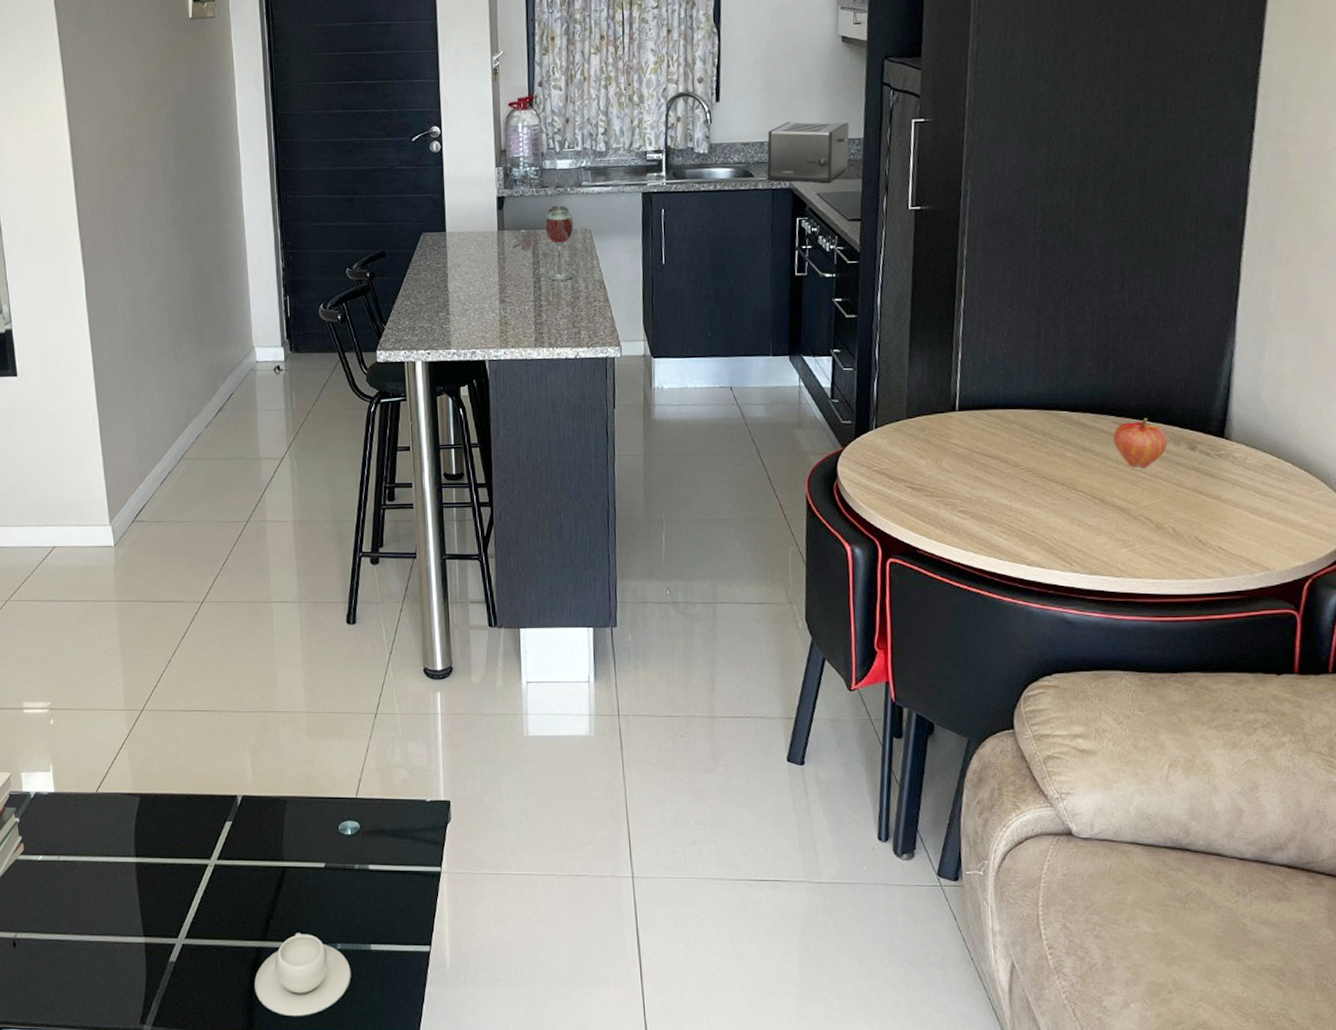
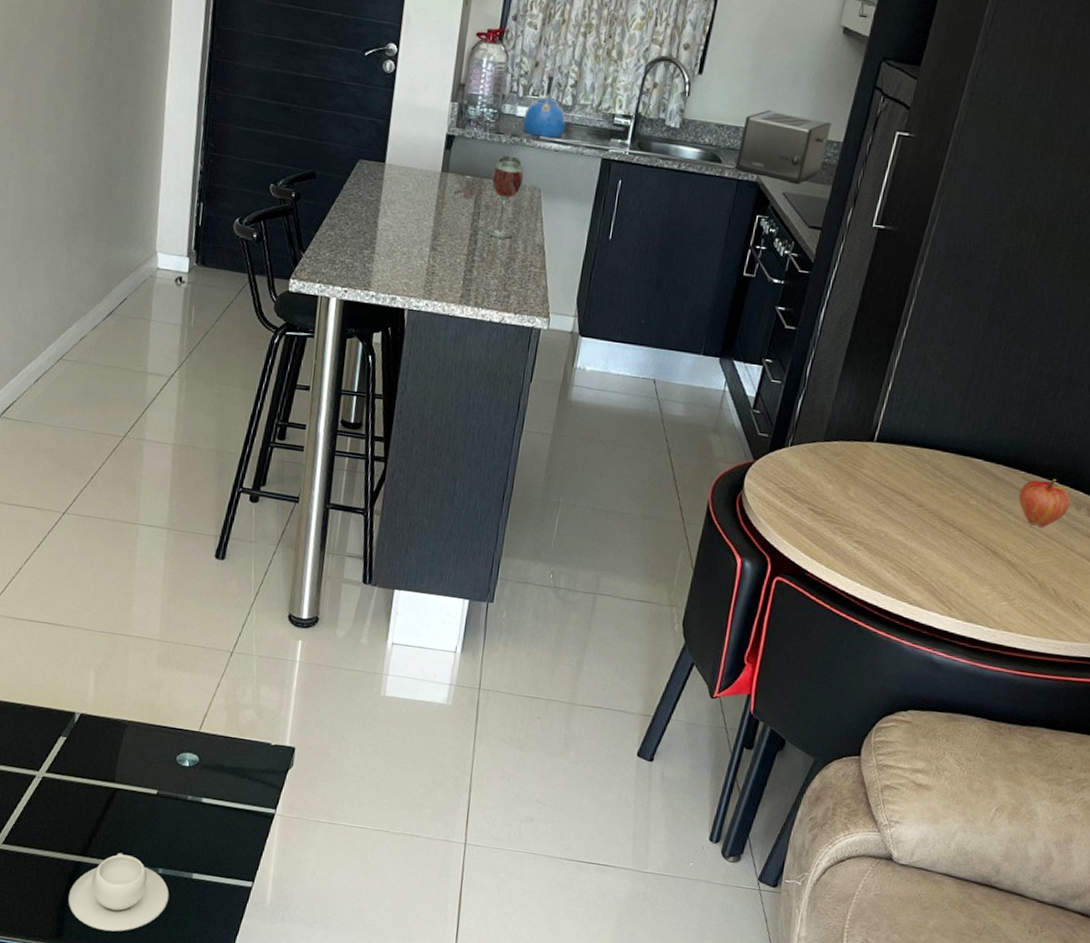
kettle: none [564,129,603,184] -> present [522,76,566,139]

